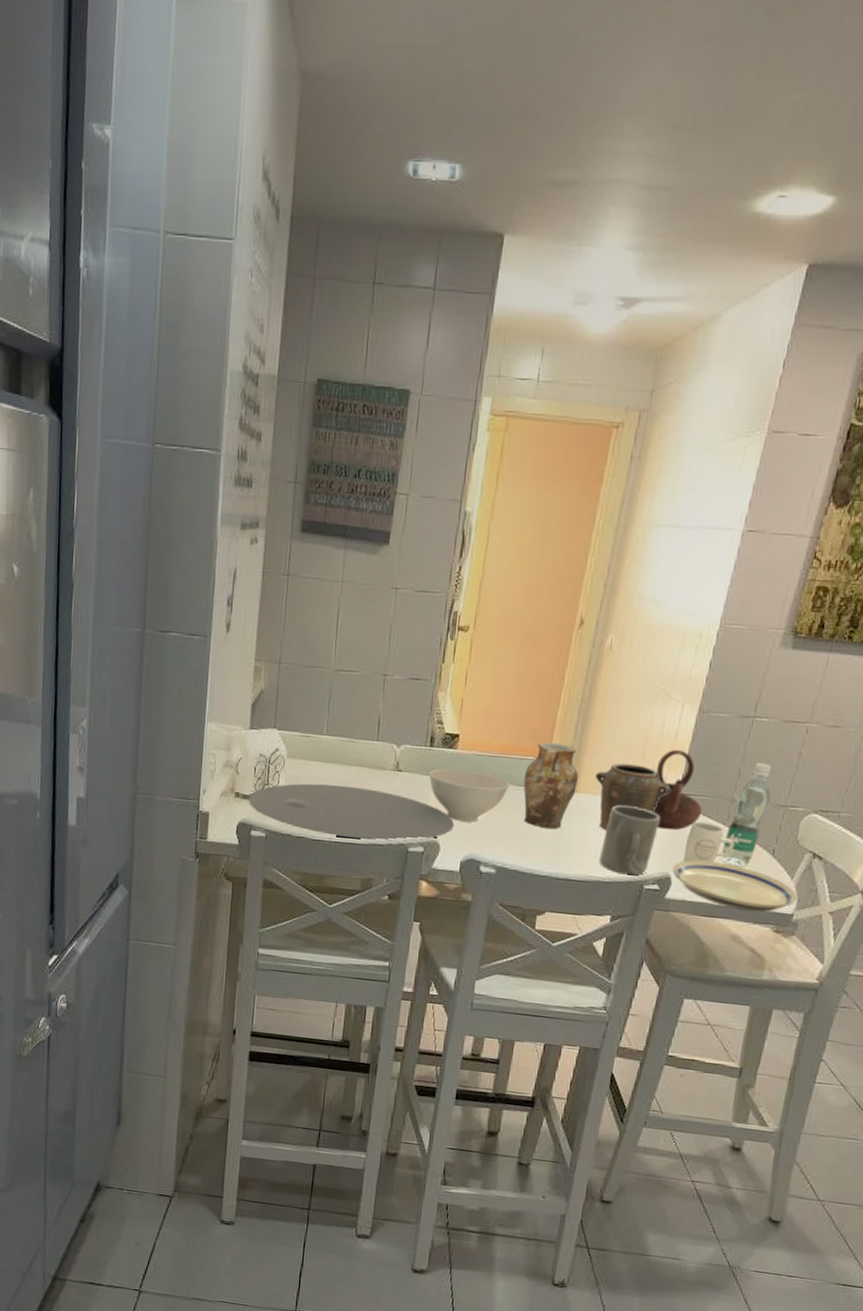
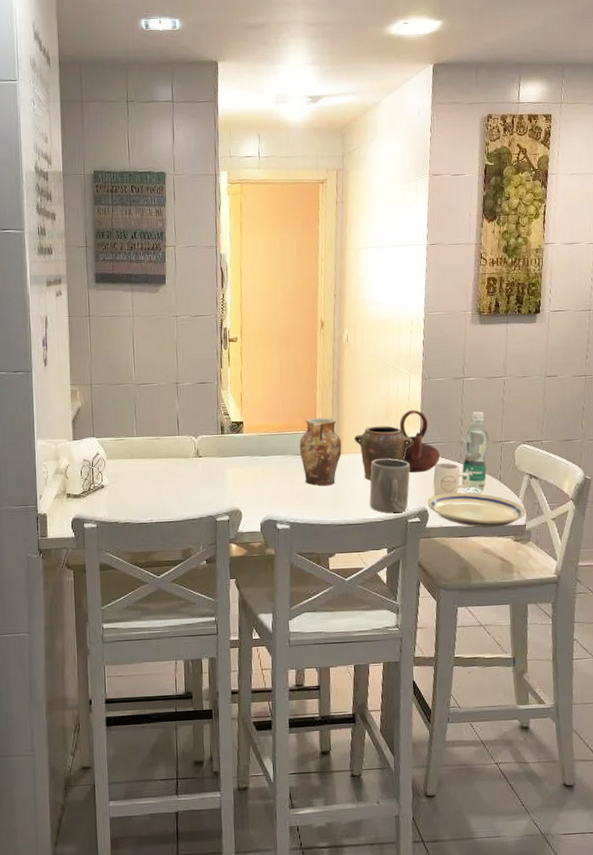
placemat: present [248,783,454,841] -> none [78,475,251,518]
bowl: present [428,768,510,822] -> none [223,448,290,490]

